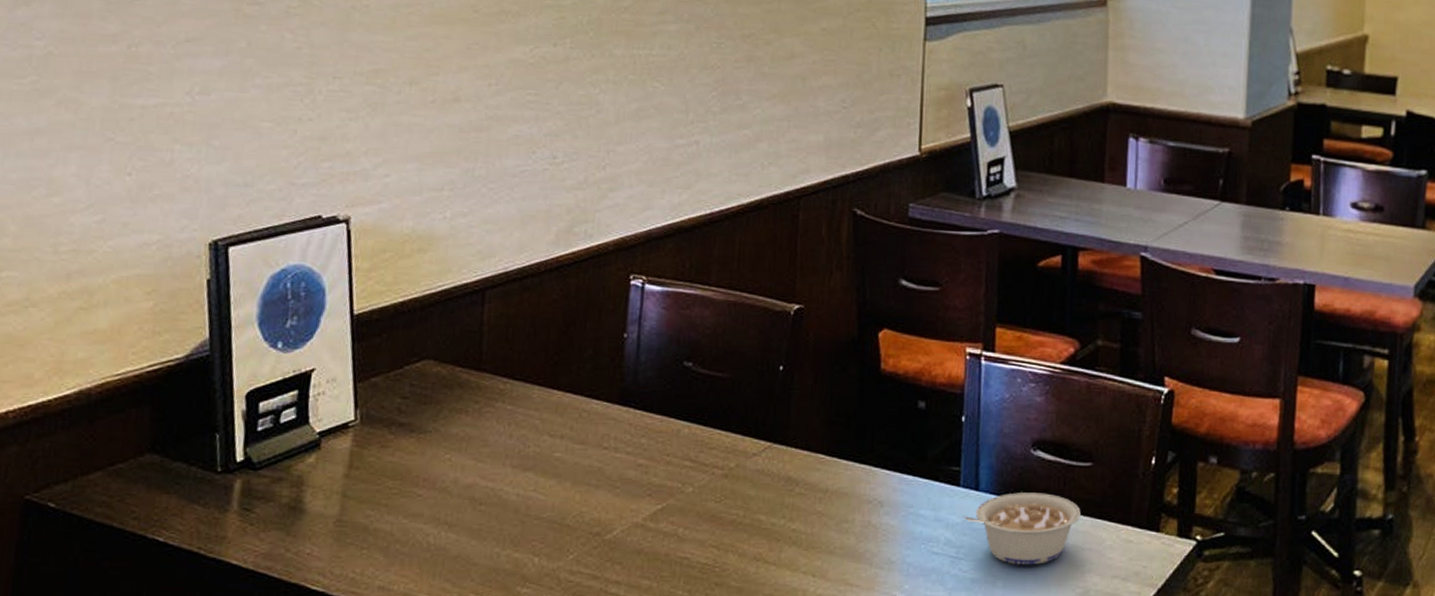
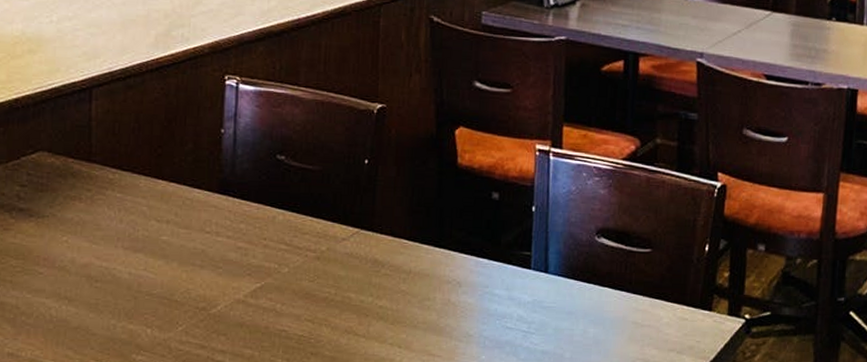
legume: present [963,492,1081,565] -> none [534,275,641,339]

